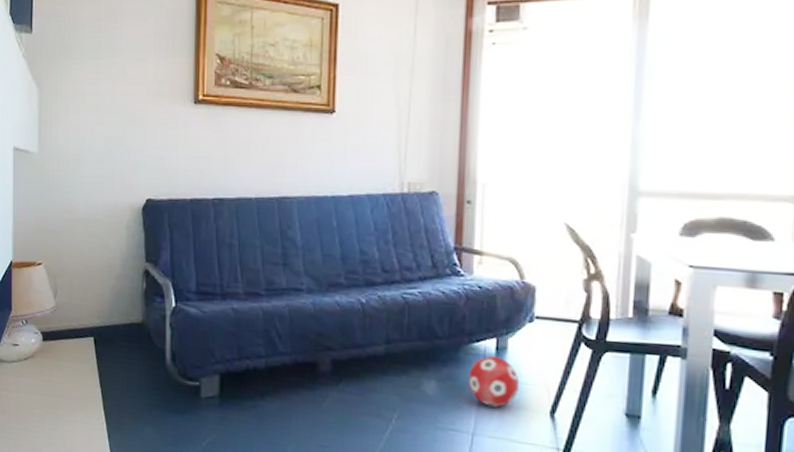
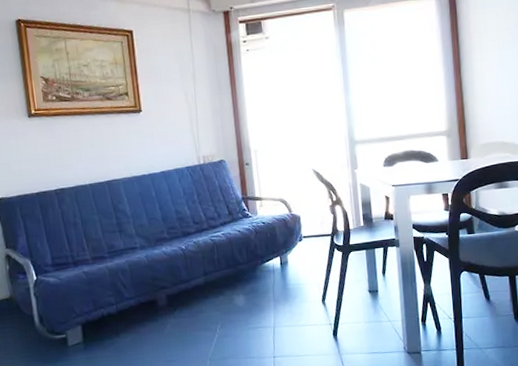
decorative ball: present [468,356,520,407] -> none [265,269,300,305]

